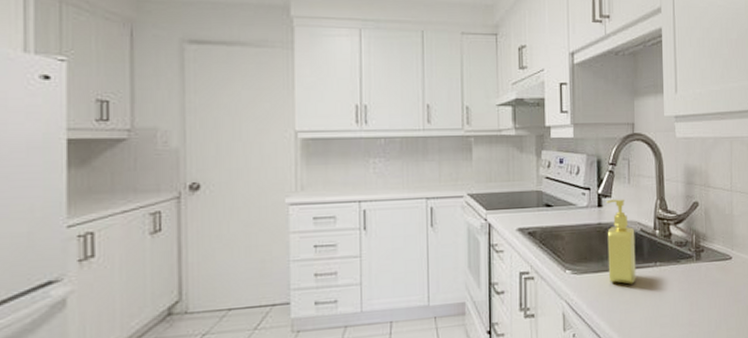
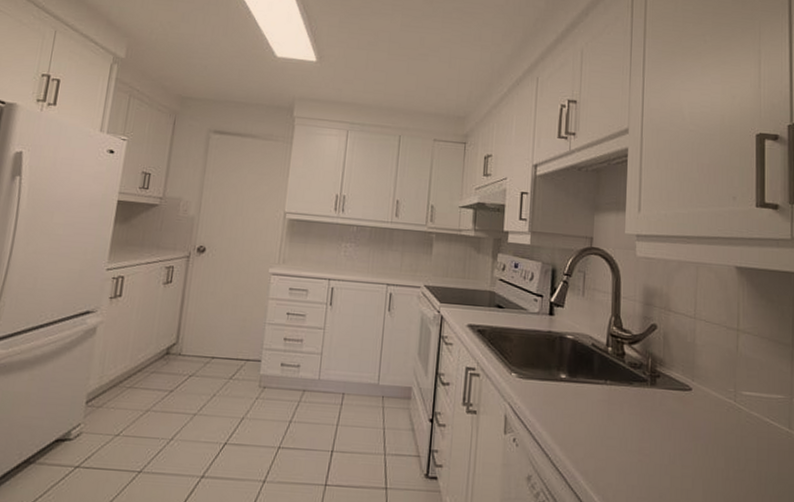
soap dispenser: present [606,199,636,285] -> none [554,309,586,399]

